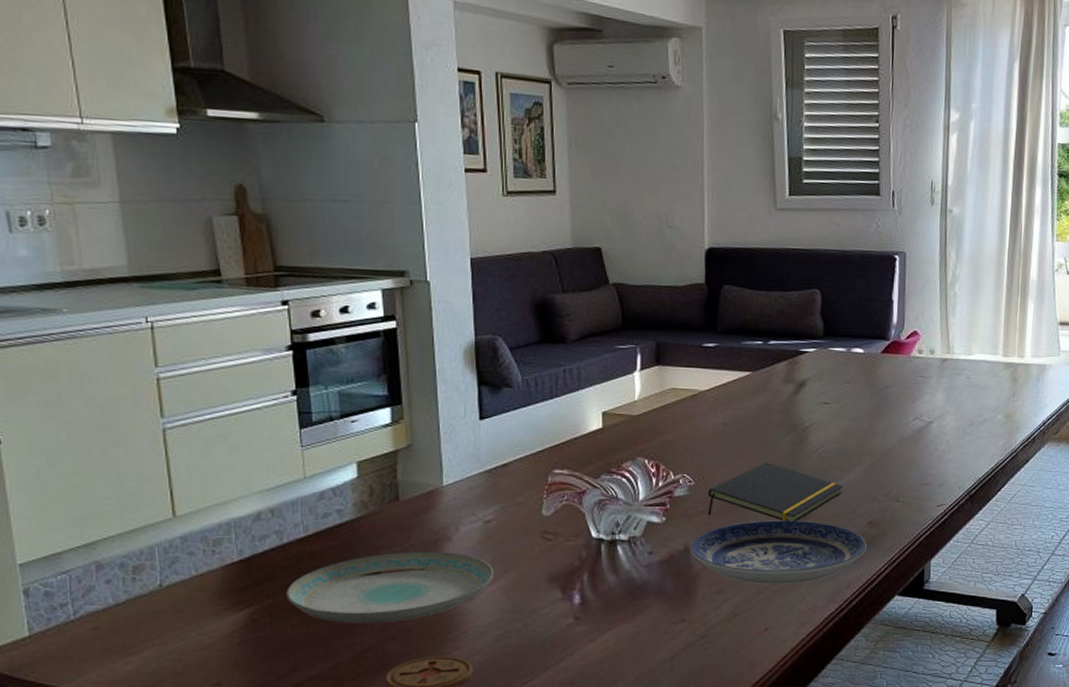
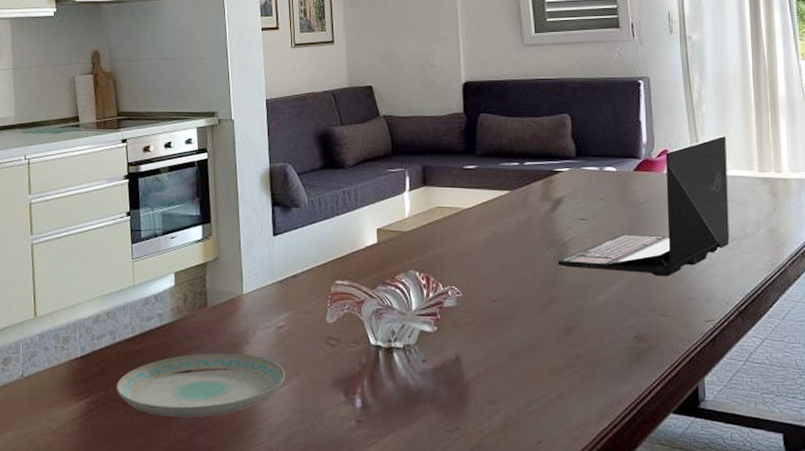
plate: present [690,520,867,584] -> none [461,332,635,397]
notepad: present [707,462,844,522] -> none [475,275,607,334]
laptop: none [796,317,975,462] -> present [557,135,730,277]

